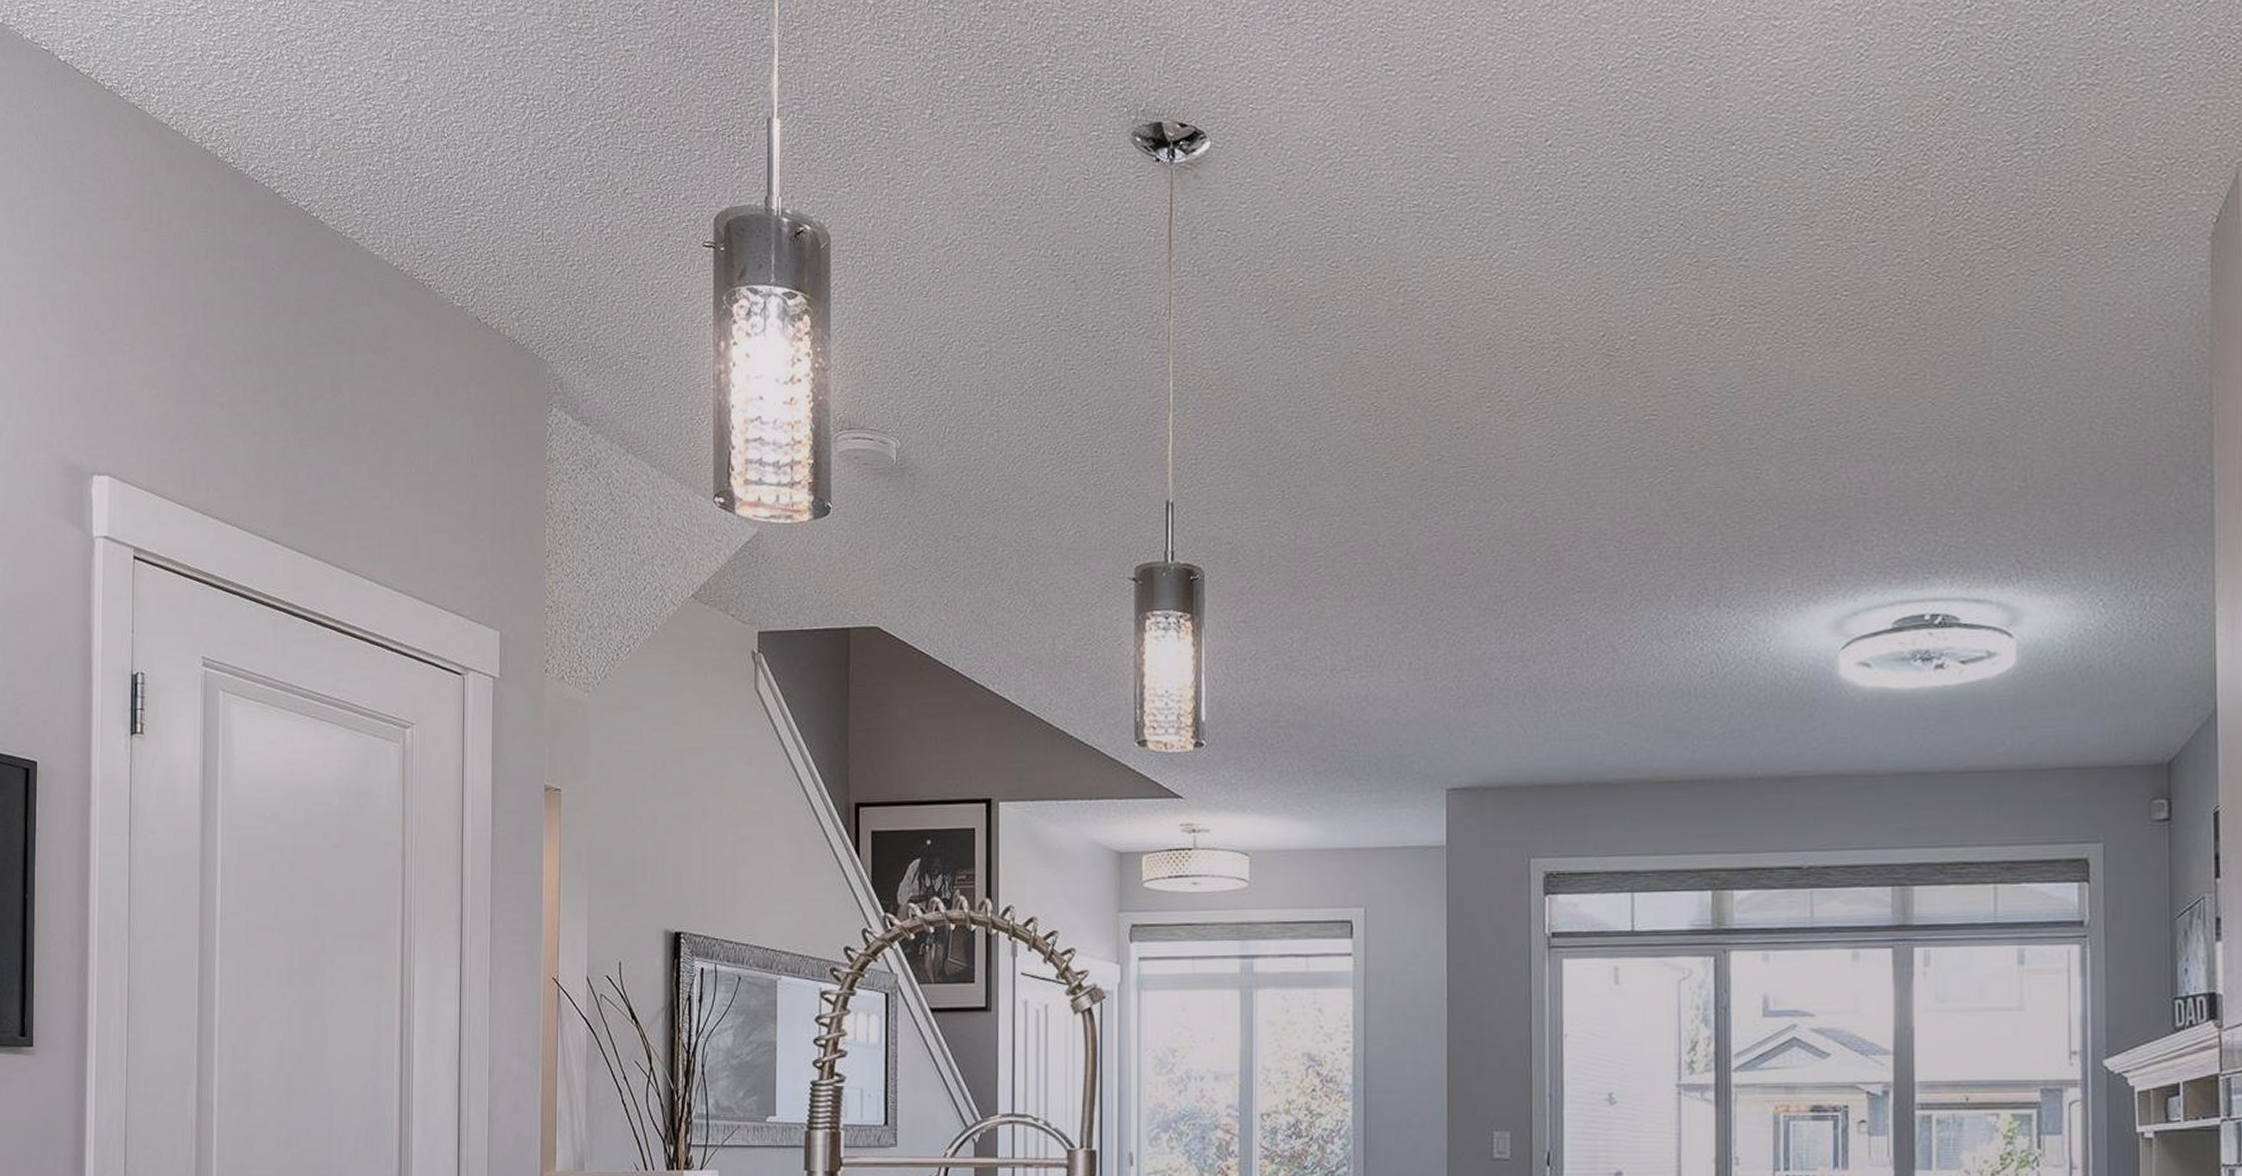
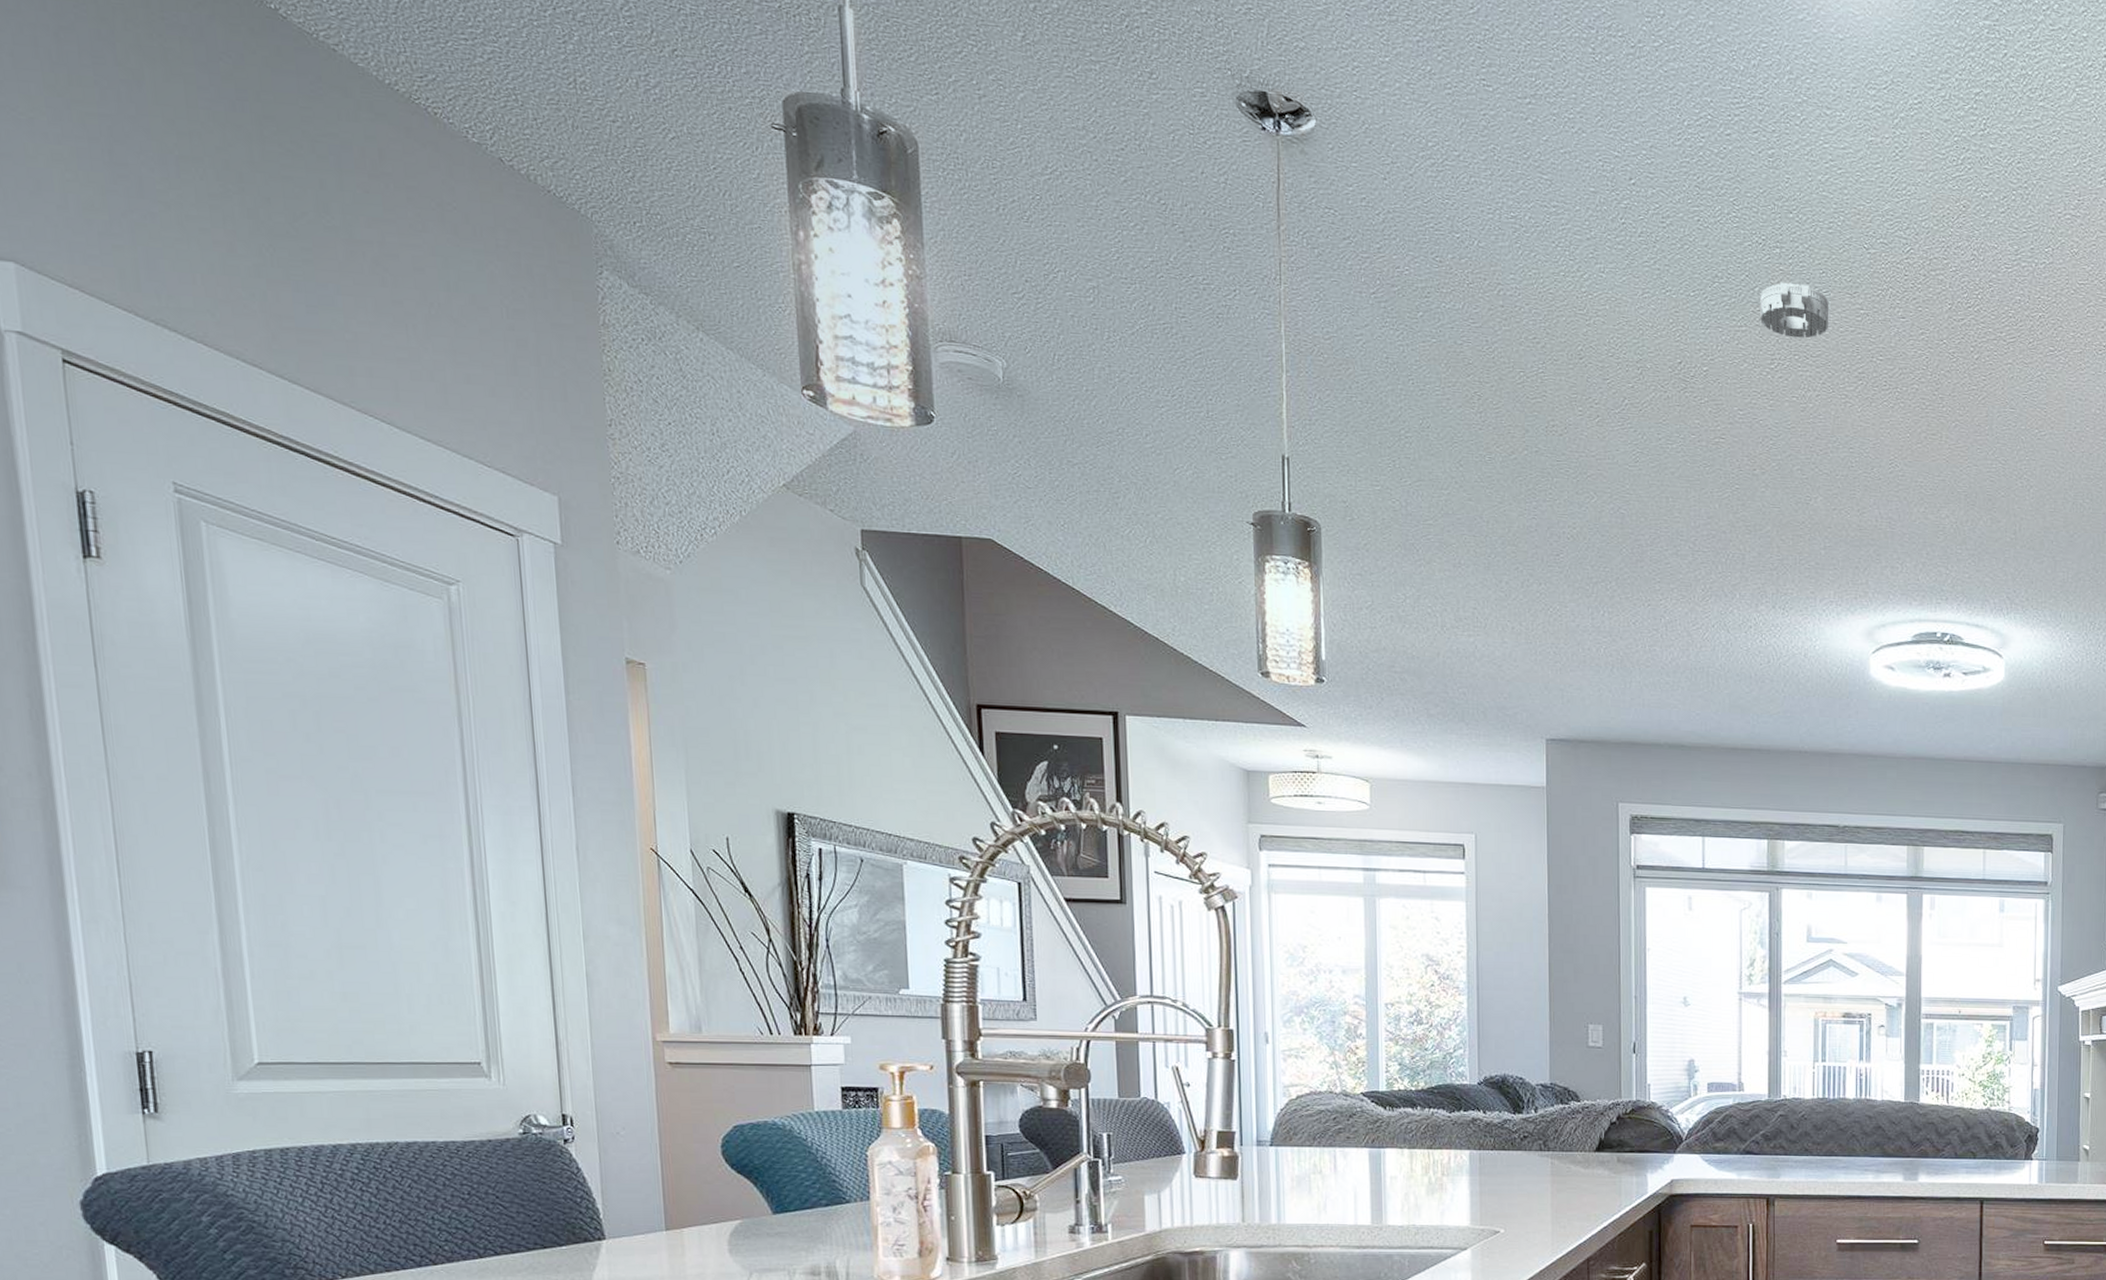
smoke detector: none [1697,222,1782,287] -> present [1760,282,1829,338]

